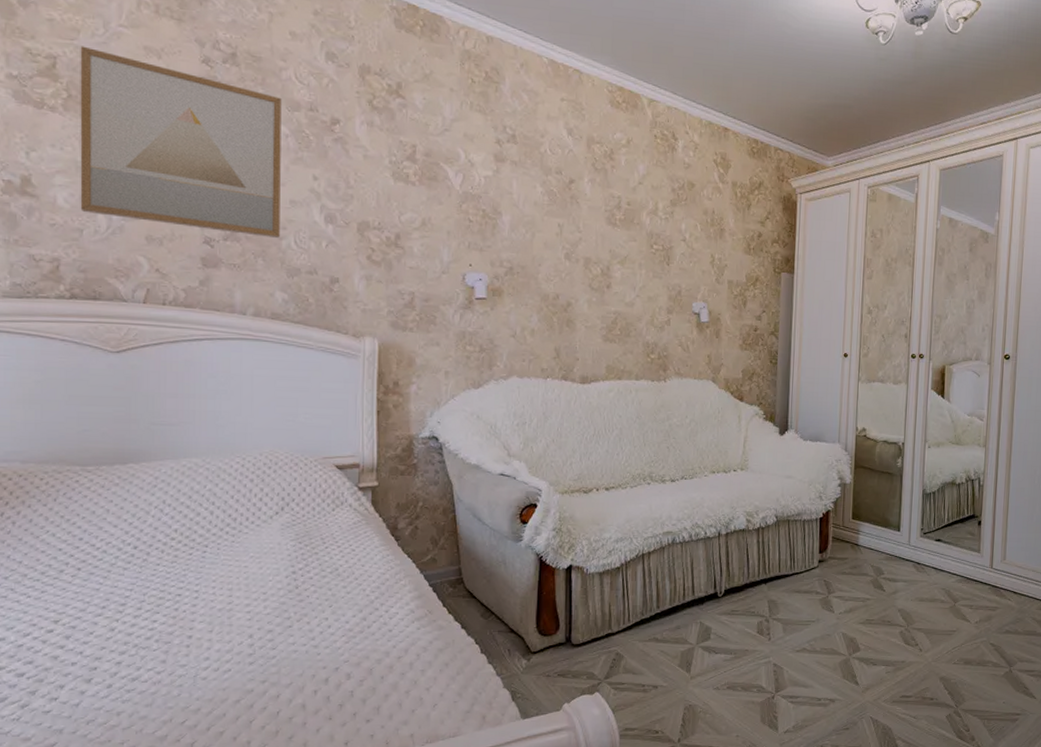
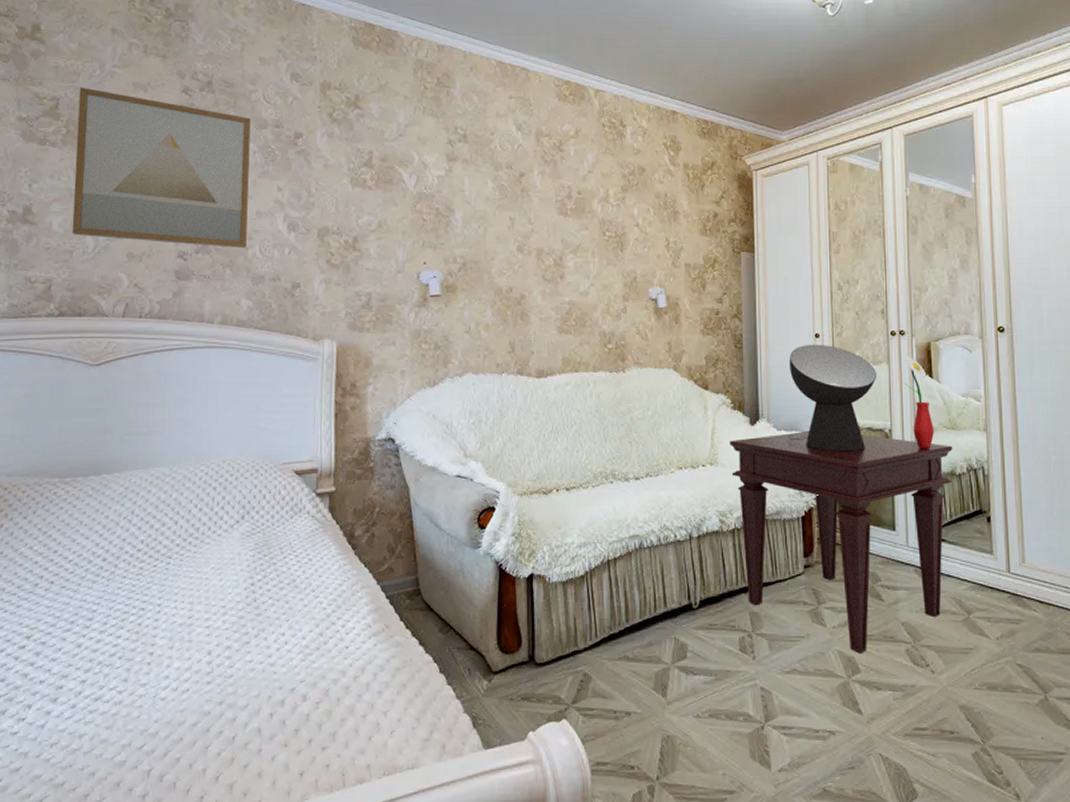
side table: none [760,441,956,635] -> present [730,430,953,654]
table lamp: none [812,363,896,462] -> present [787,344,877,452]
potted flower: none [920,378,941,461] -> present [905,357,934,449]

